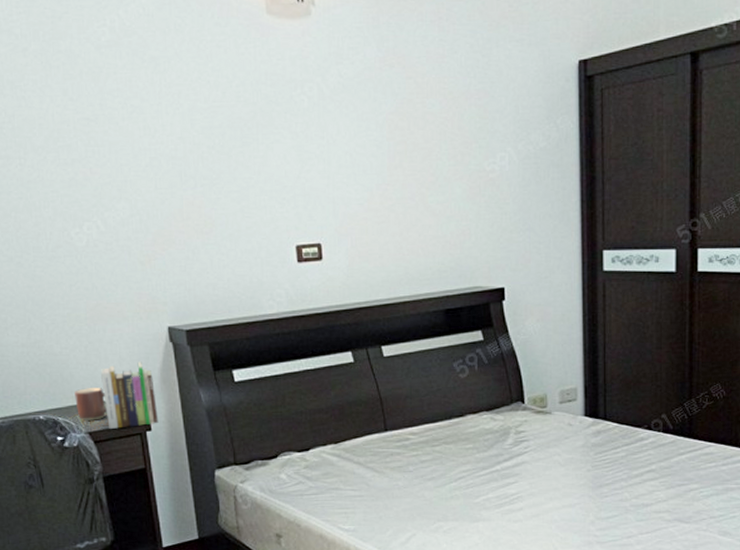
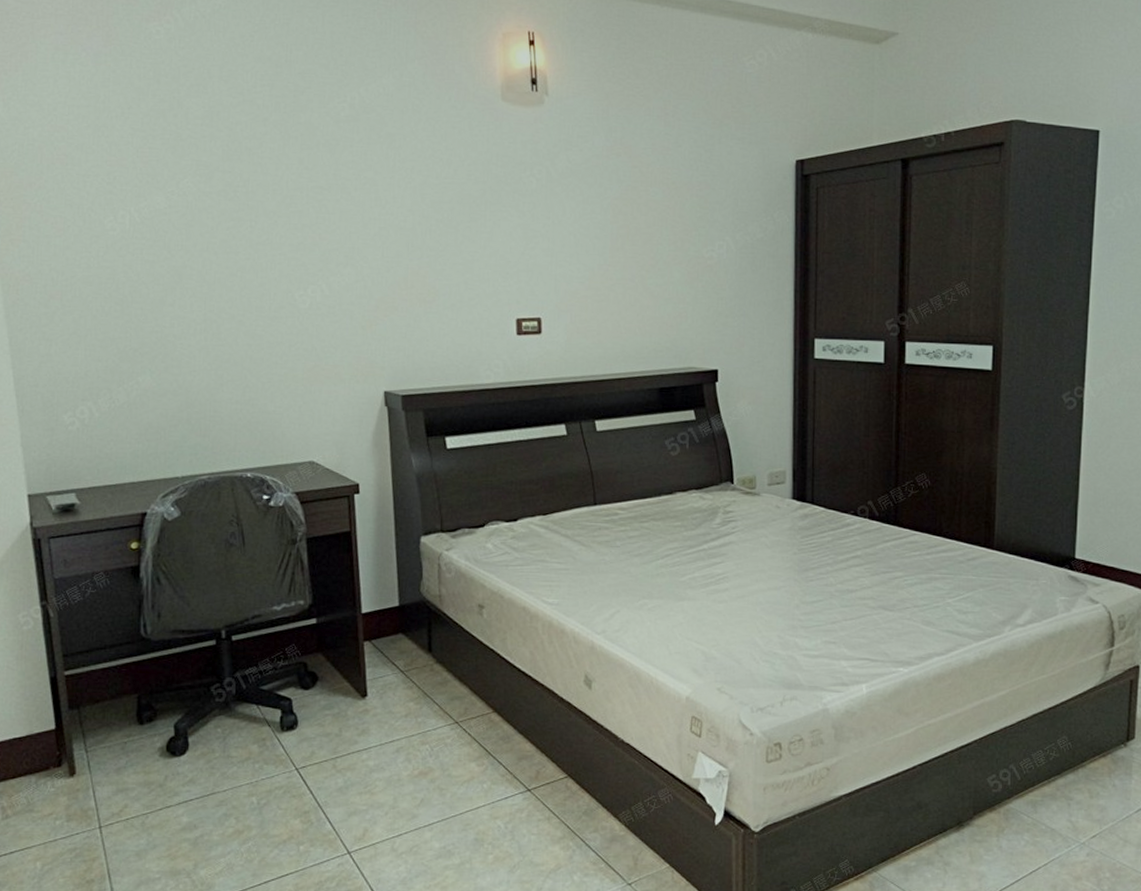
mug: present [74,388,107,421] -> none [284,448,316,481]
books: present [101,362,159,429] -> none [313,424,368,490]

